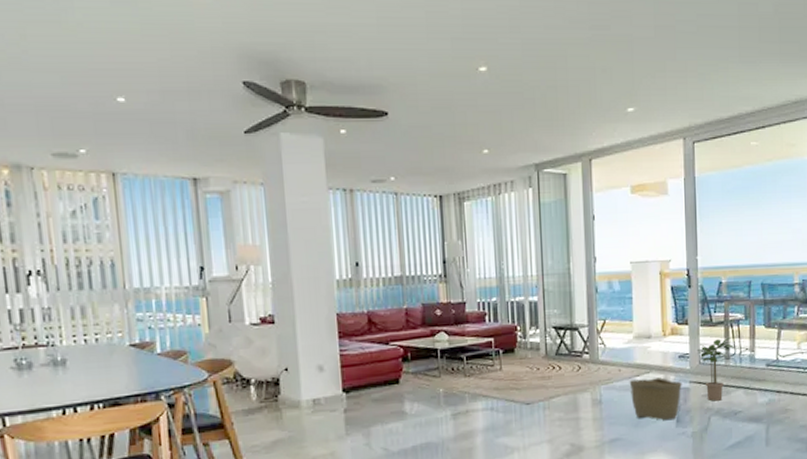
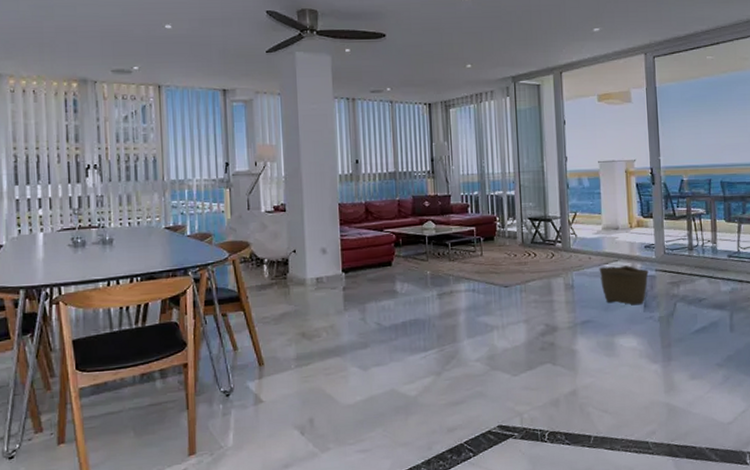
potted plant: present [696,338,734,401] -> none [661,230,697,289]

